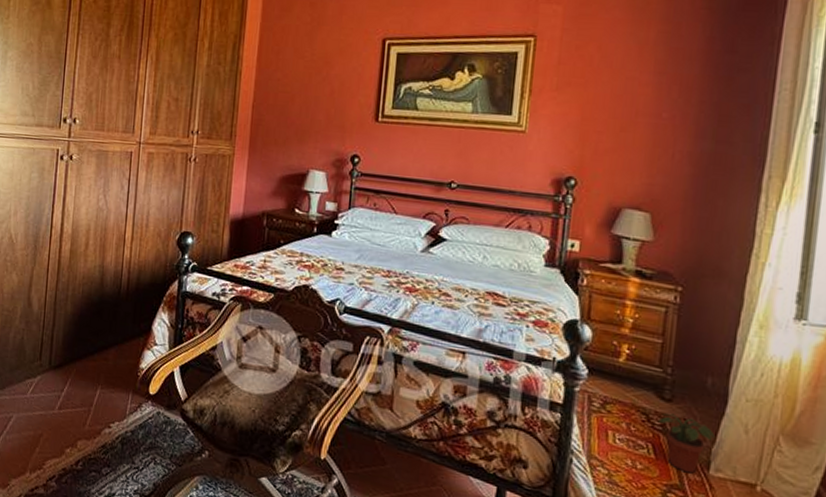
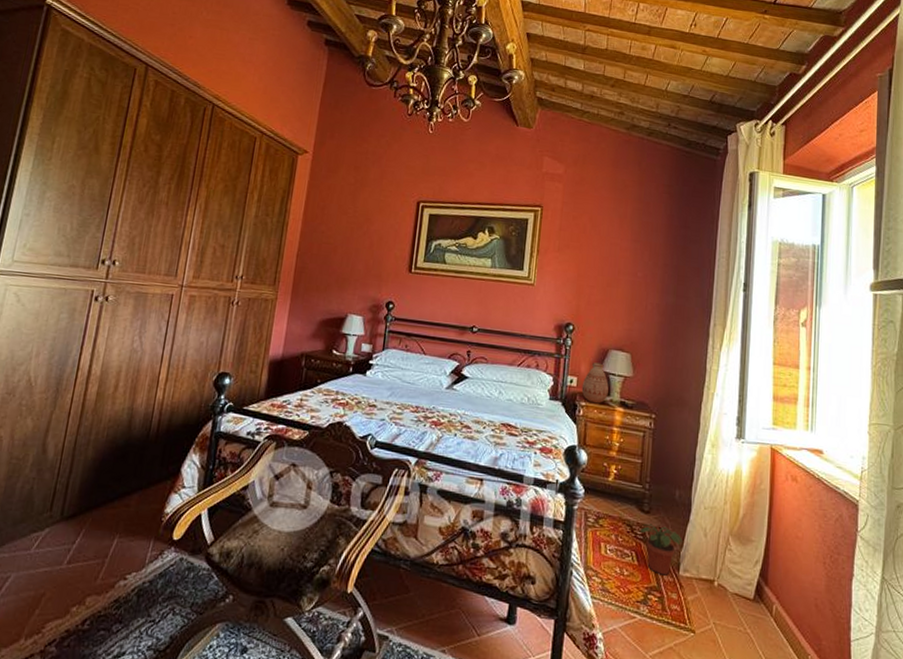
vase: none [585,223,621,273] -> present [581,362,609,404]

